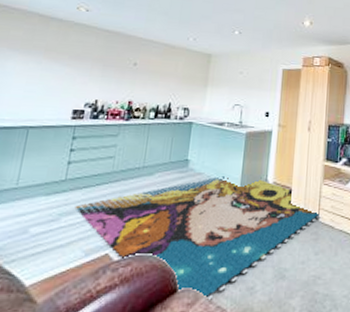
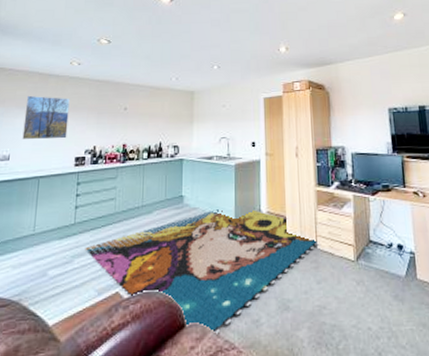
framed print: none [12,37,73,89] -> present [22,95,70,140]

